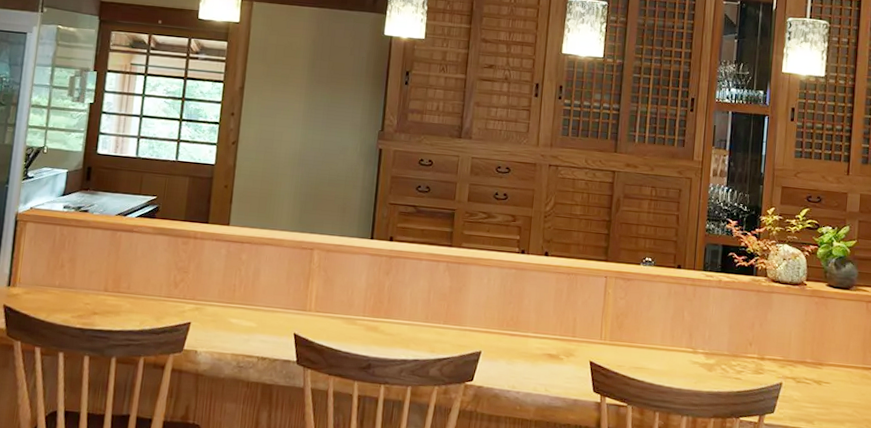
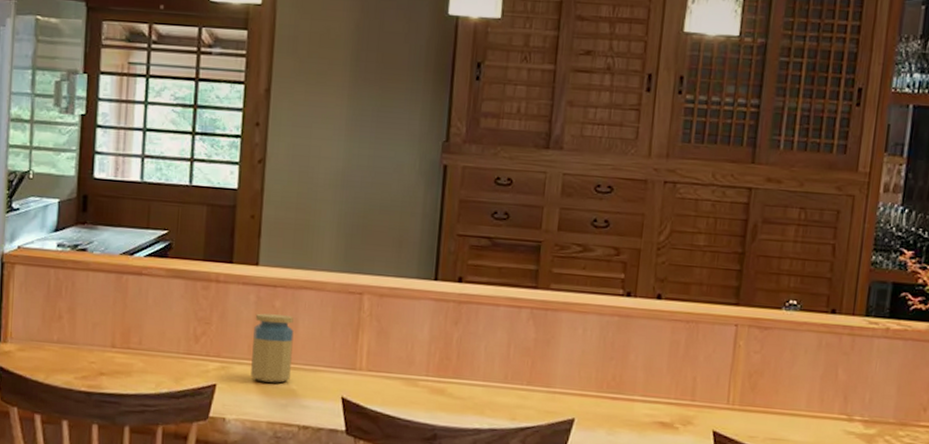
jar: none [220,264,257,322] -> present [251,313,294,383]

